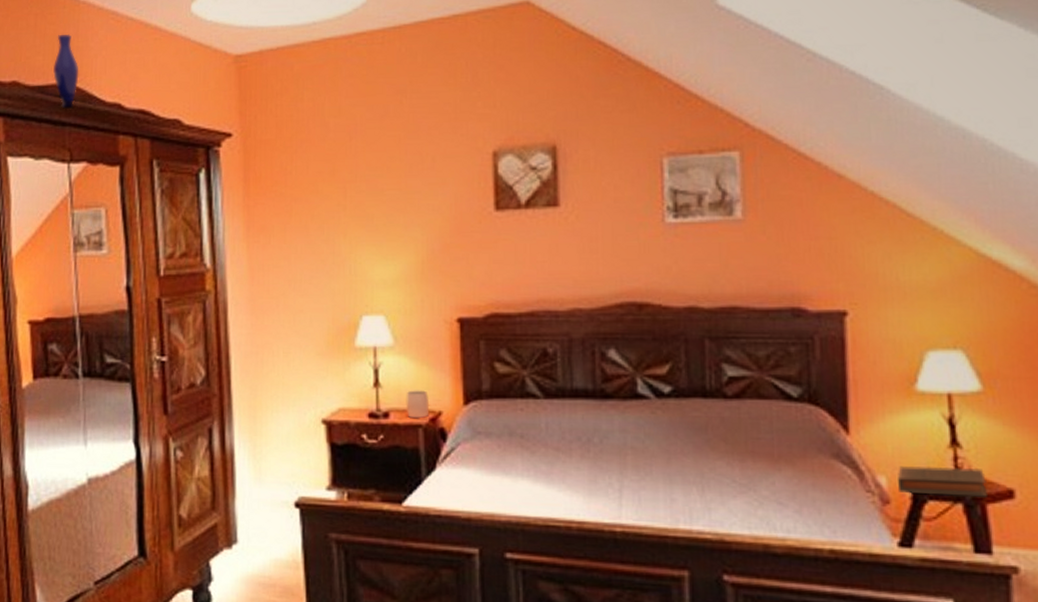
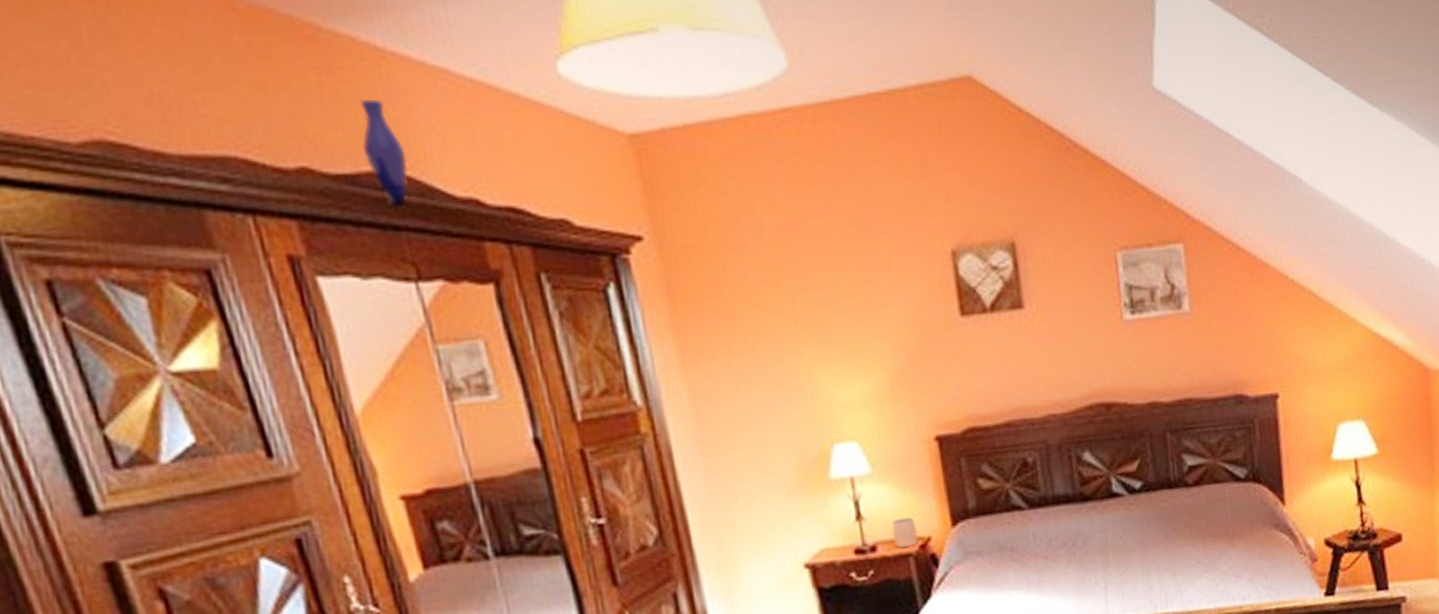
hardback book: present [896,466,987,497] -> none [1321,520,1384,550]

